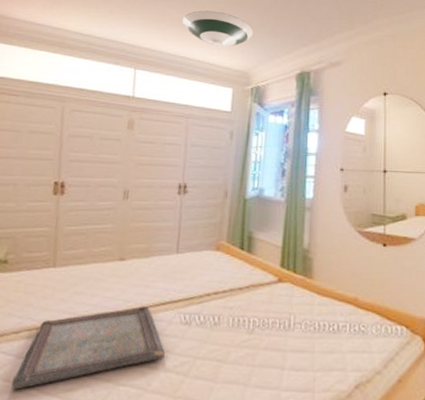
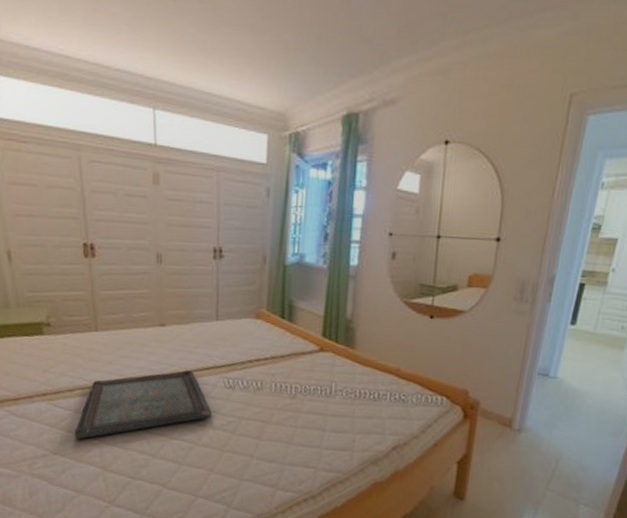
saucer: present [182,10,254,48] -> none [204,27,292,81]

